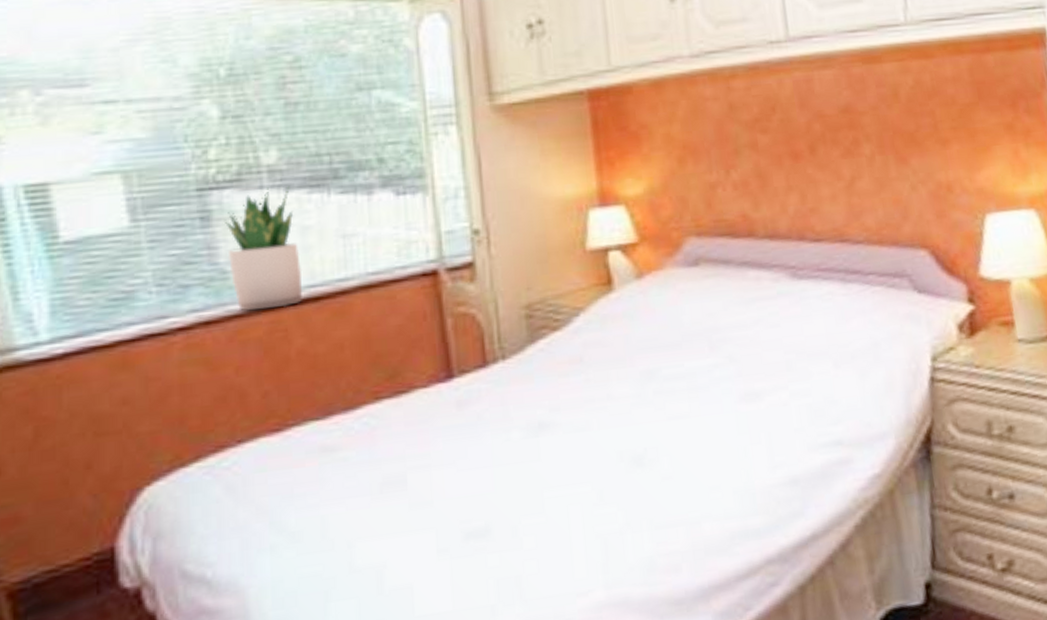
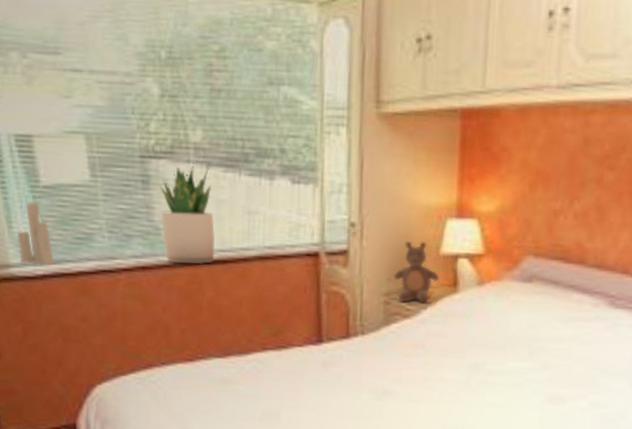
candle: none [26,256,81,343] -> present [17,196,55,266]
teddy bear: none [532,239,590,313] -> present [393,241,440,303]

